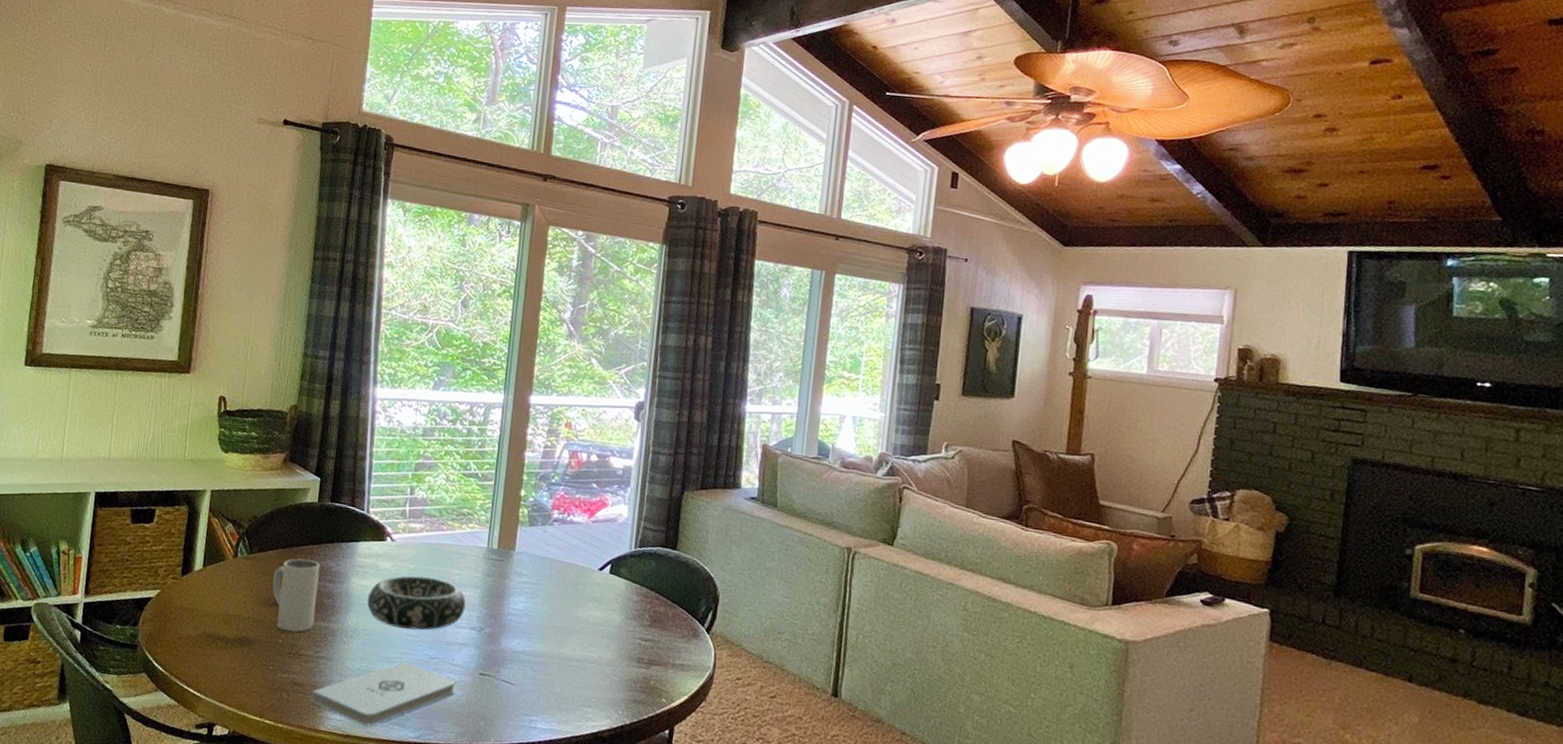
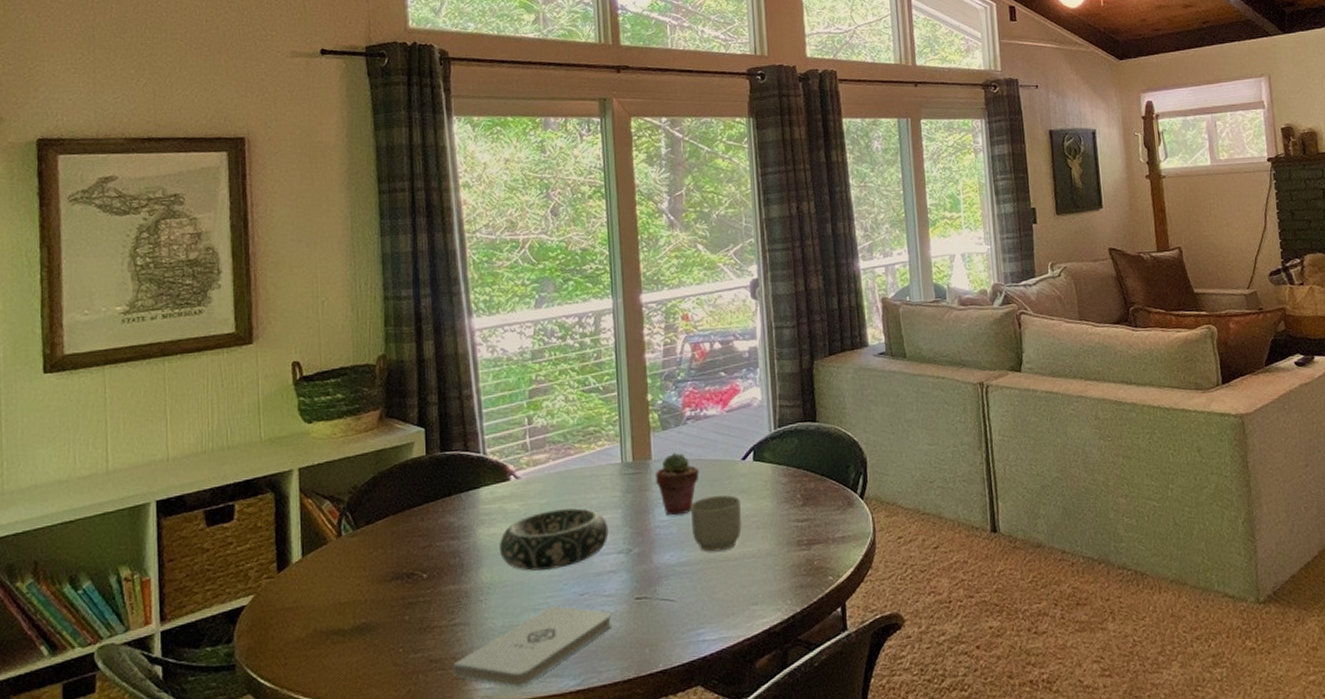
mug: present [272,558,321,632] -> none [388,520,443,605]
potted succulent: none [516,549,557,608] -> present [656,452,700,516]
mug: none [541,597,591,650] -> present [690,495,742,552]

